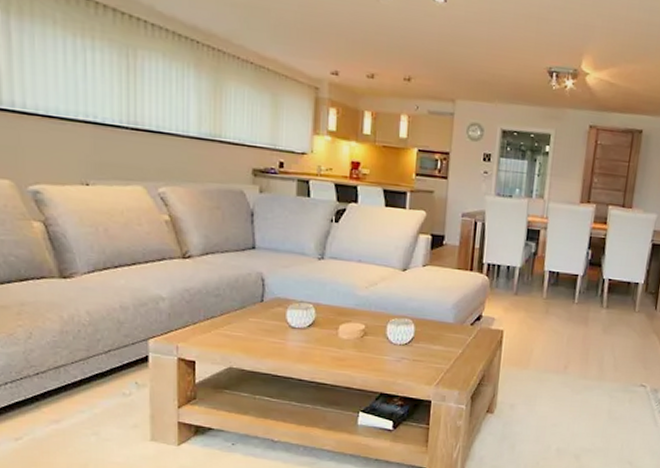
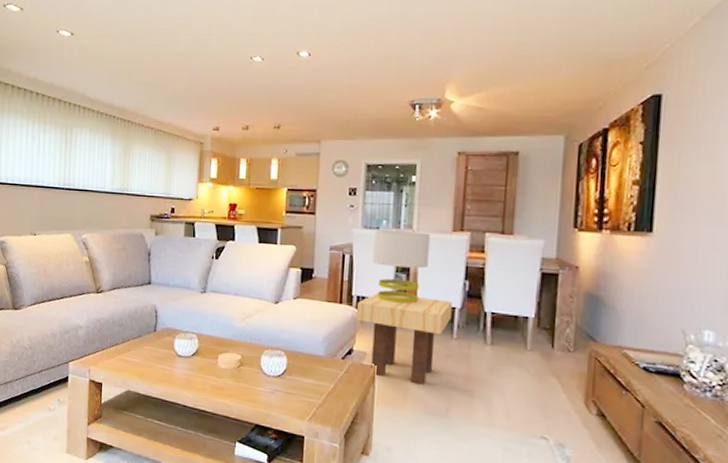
side table: none [487,260,577,346] -> present [357,292,453,385]
table lamp: none [503,198,560,271] -> present [372,230,430,304]

